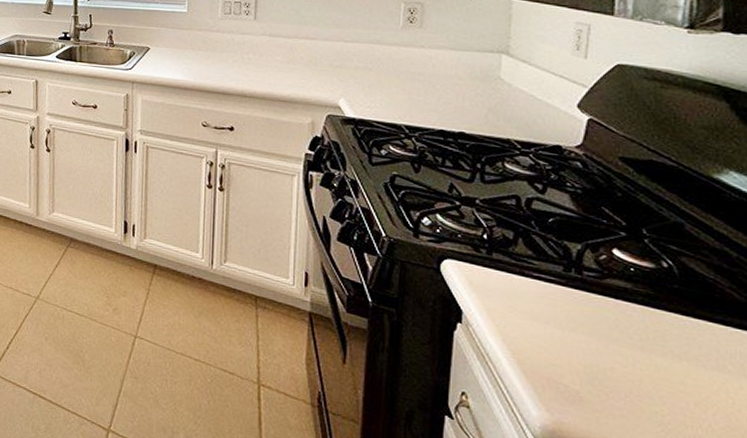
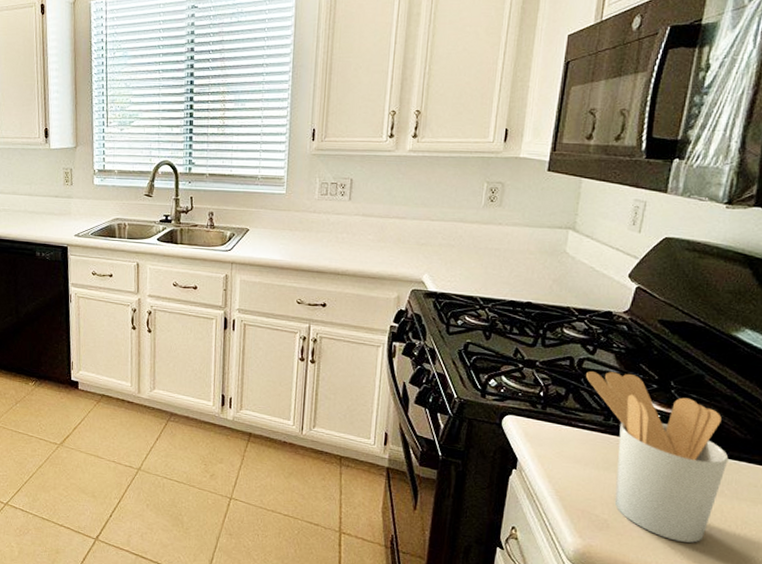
utensil holder: none [537,213,728,429] -> present [586,371,729,543]

